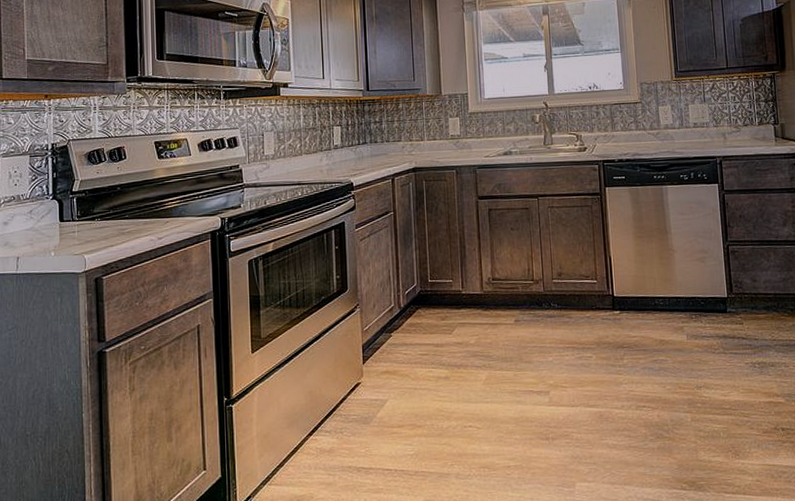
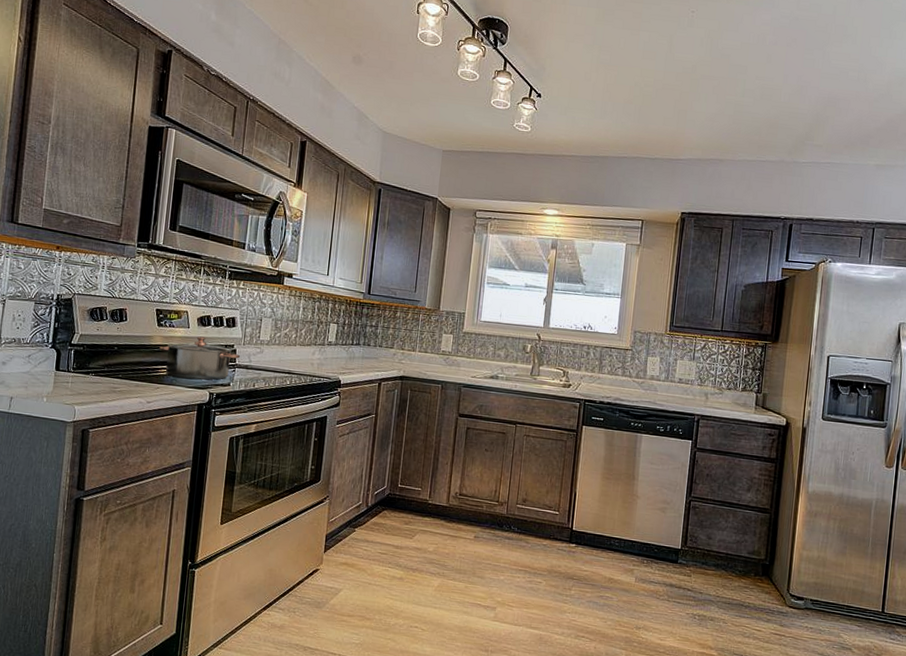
cooking pot: none [163,162,247,208] -> present [159,336,241,380]

